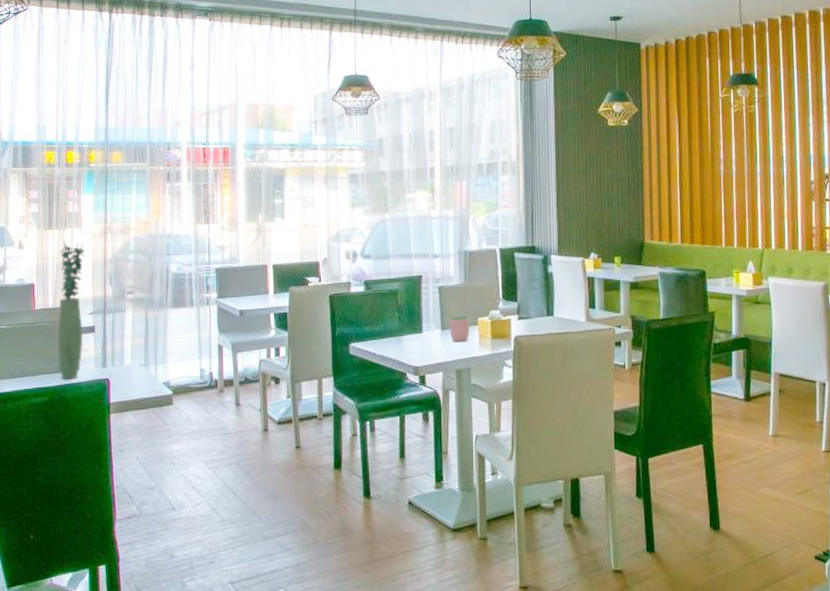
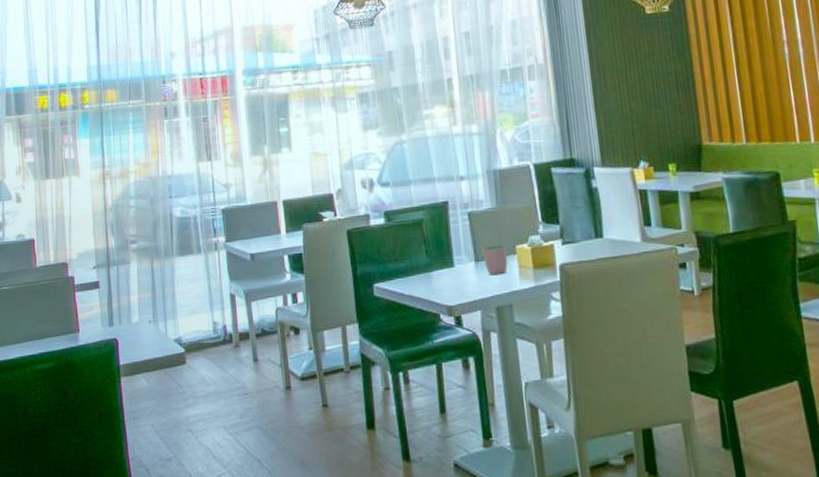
vase: present [56,241,85,380] -> none [58,191,88,343]

